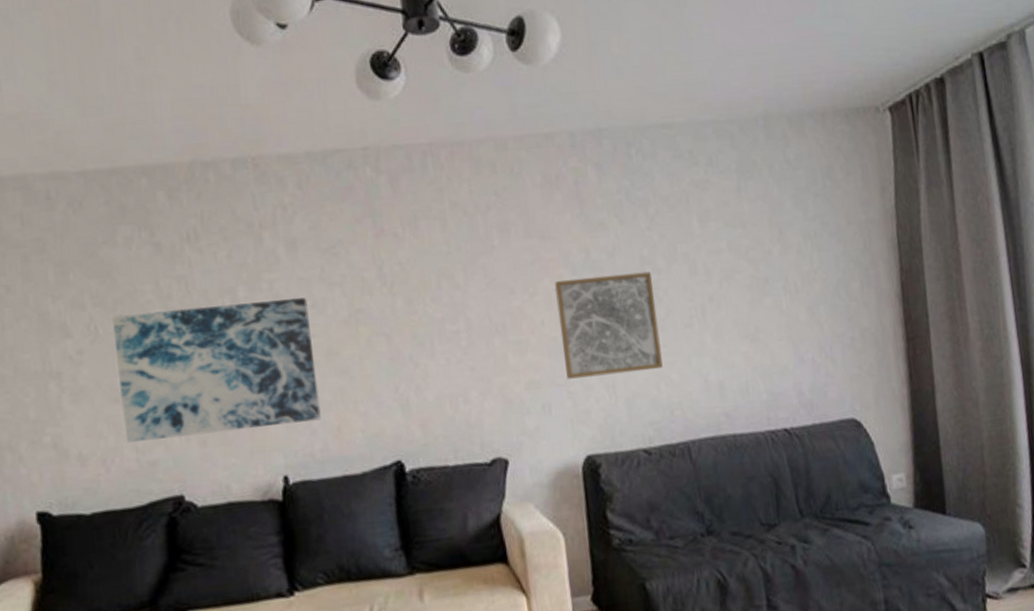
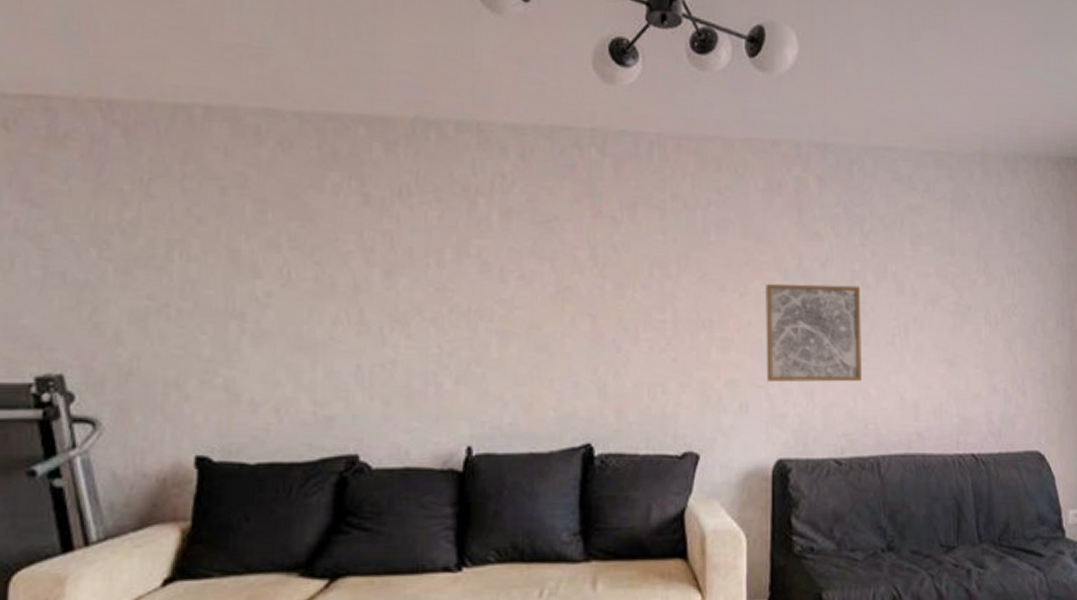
wall art: present [112,298,321,442] -> none [304,262,515,395]

